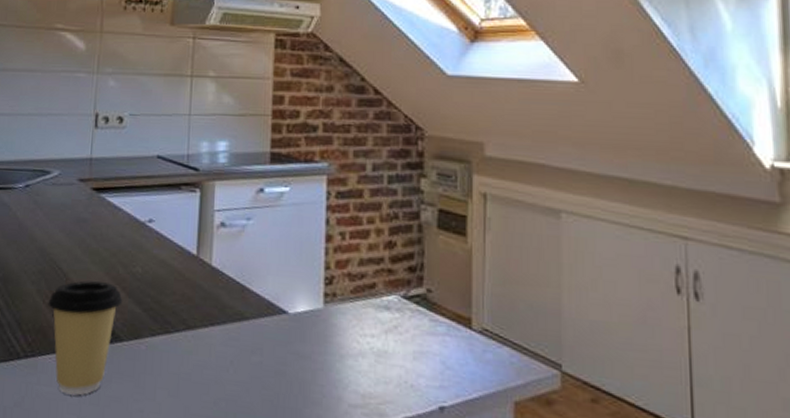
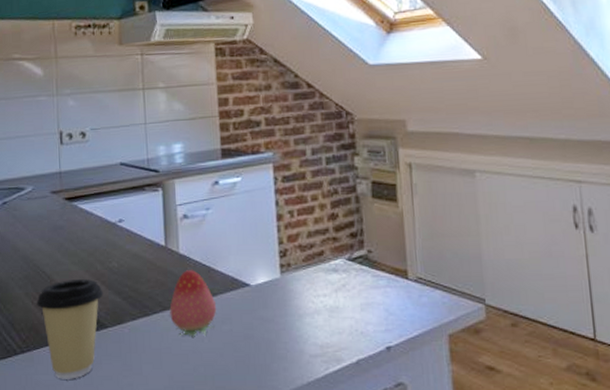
fruit: none [193,286,248,365] -> present [169,270,217,336]

